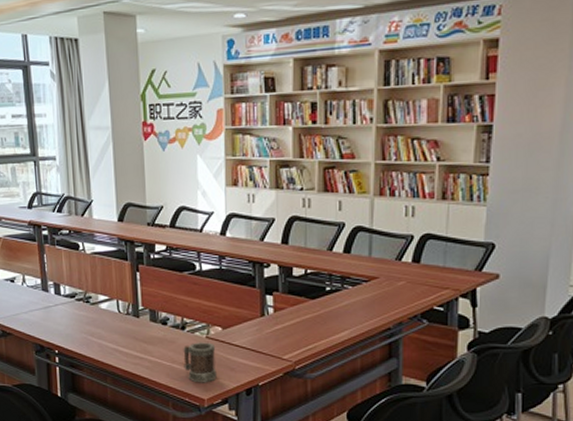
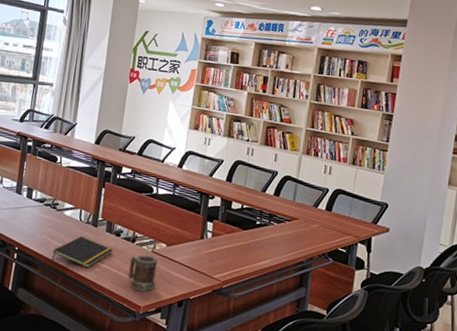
notepad: none [96,330,163,364] -> present [52,236,114,268]

